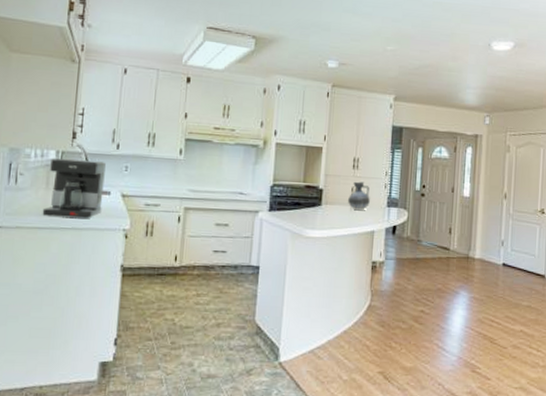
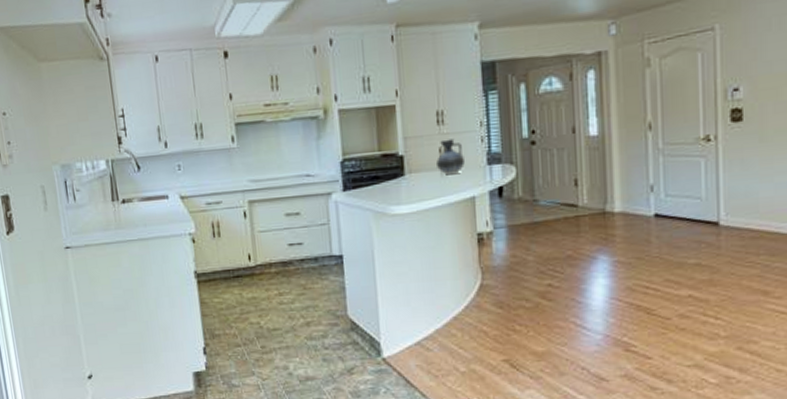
coffee maker: present [42,158,106,218] -> none [102,164,164,230]

